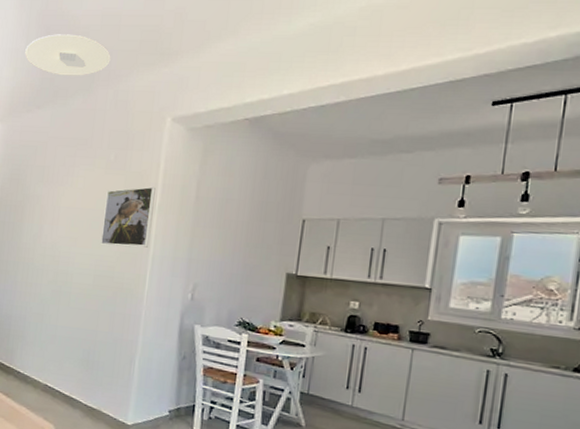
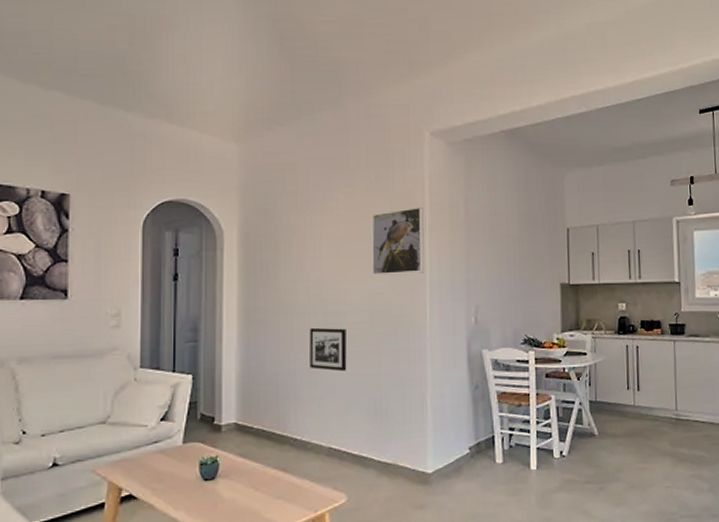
ceiling light: present [25,34,111,76] -> none [256,41,357,89]
picture frame: none [37,282,72,324] -> present [309,327,347,372]

